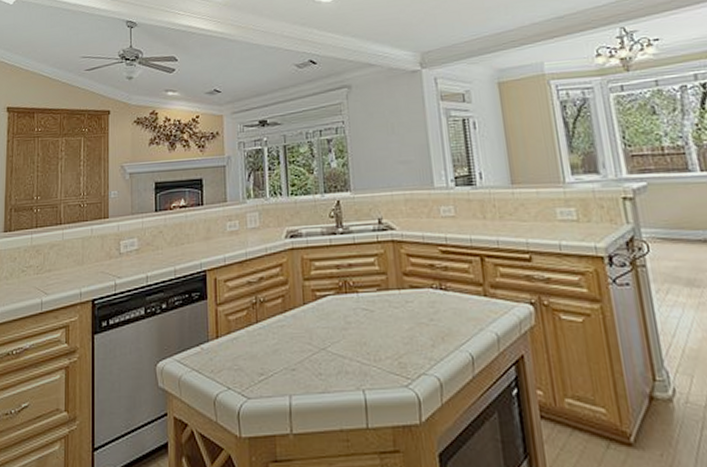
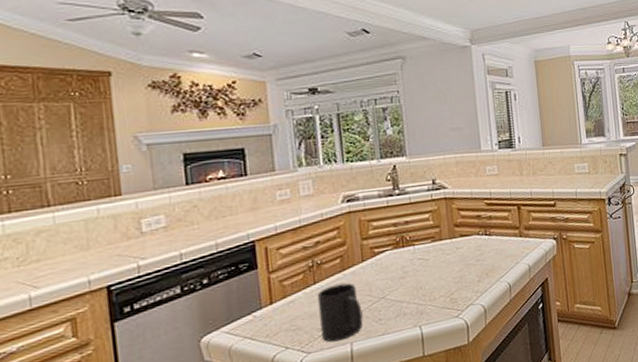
mug: none [258,326,303,391] -> present [317,283,363,342]

